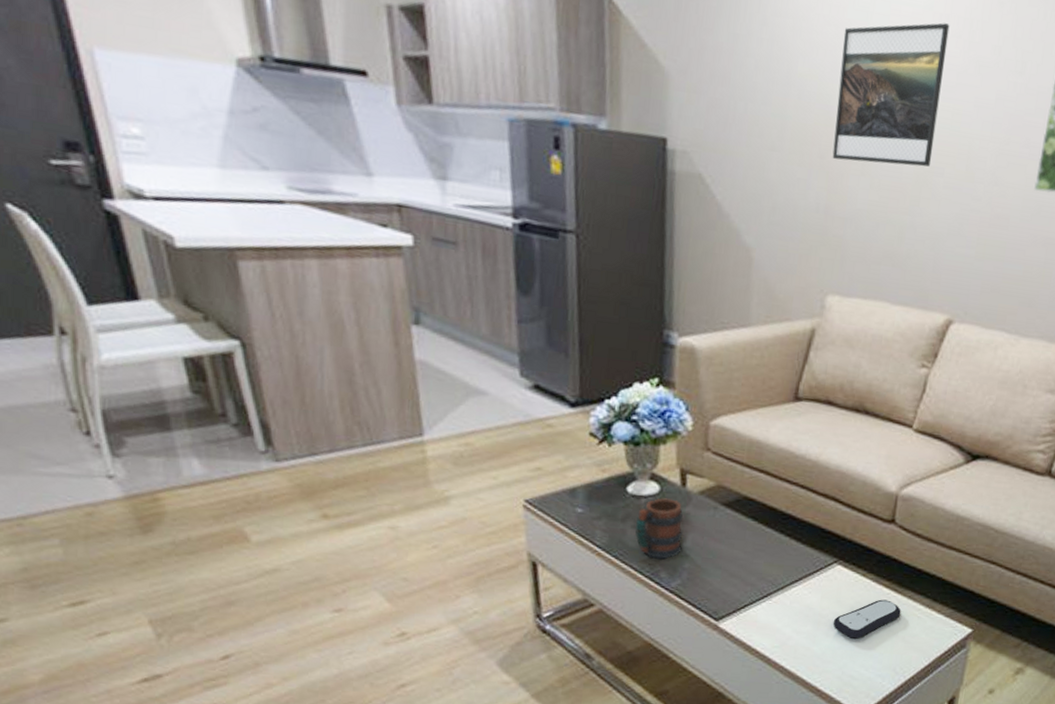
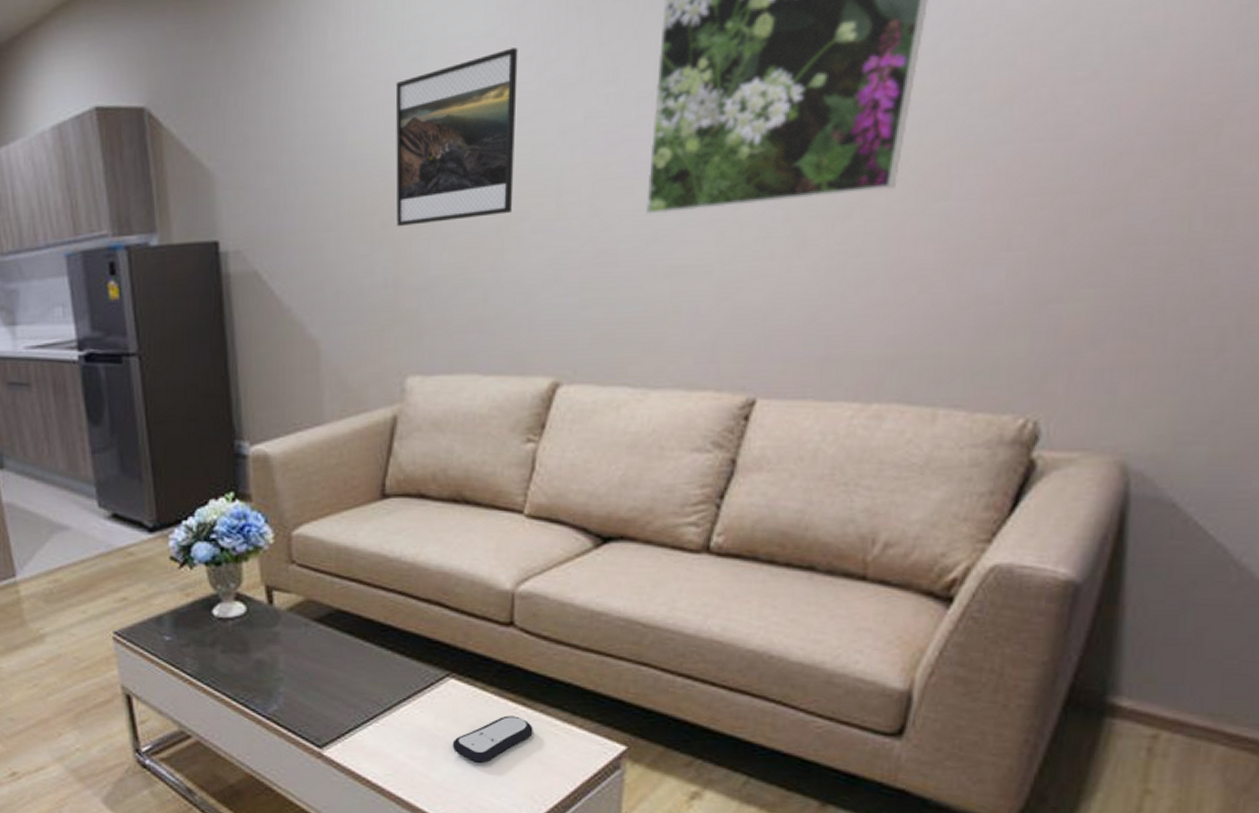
mug: present [635,498,684,560] -> none [224,618,275,685]

